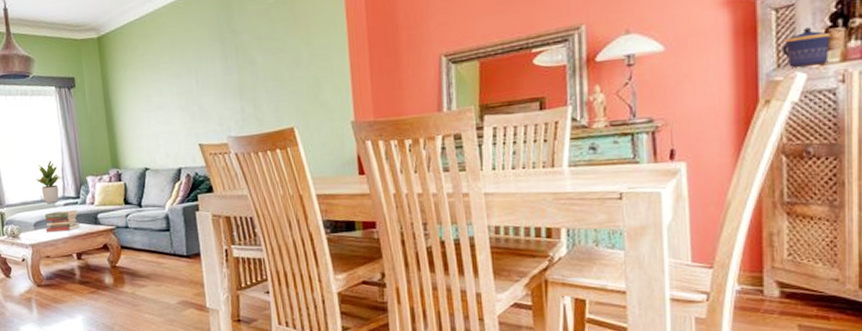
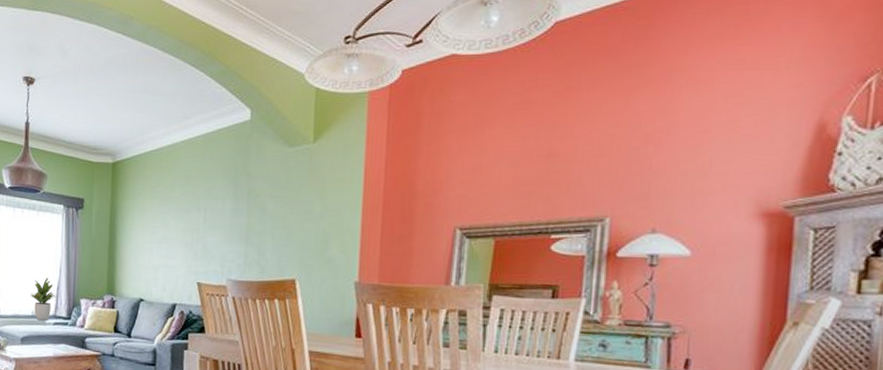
books: present [44,209,80,233] -> none [31,328,66,351]
decorative jar: present [783,27,830,69] -> none [817,252,871,295]

